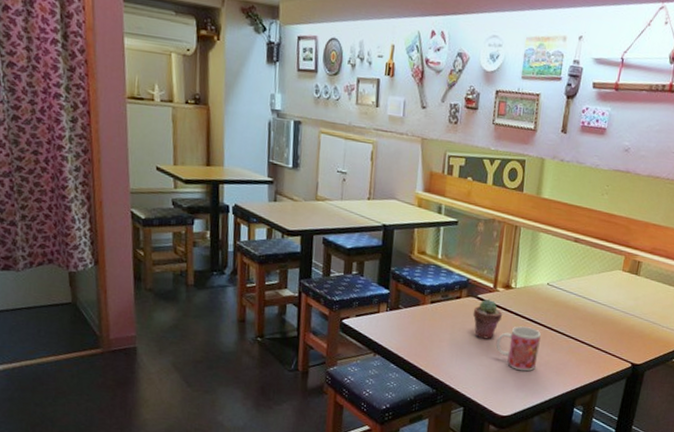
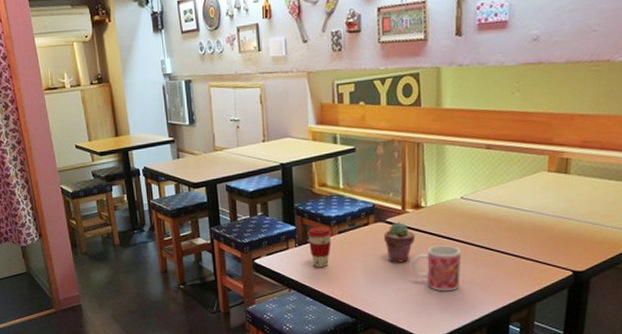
coffee cup: none [400,293,425,335] -> present [308,226,332,267]

